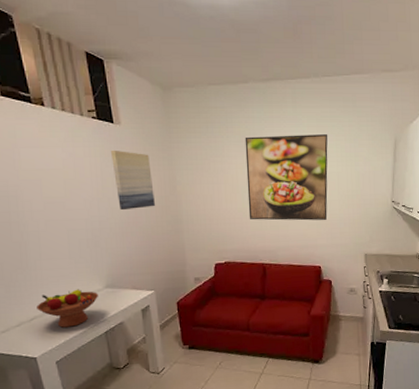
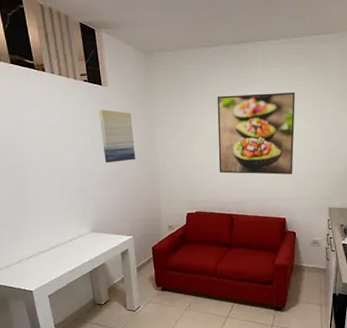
fruit bowl: present [37,289,98,328] -> none [34,232,85,266]

